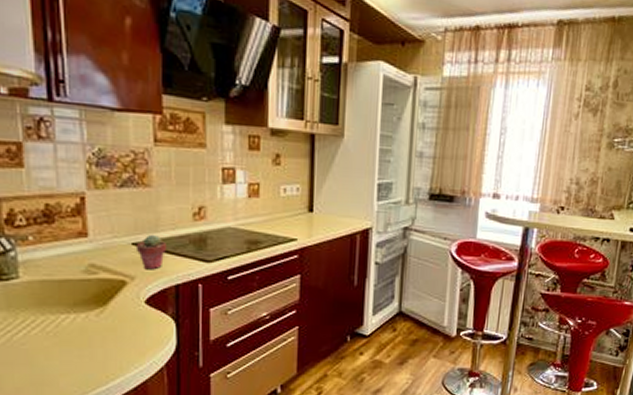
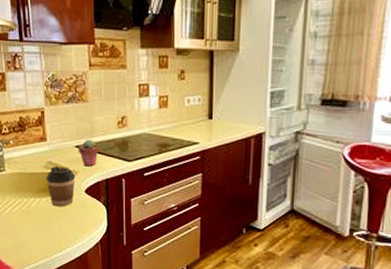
coffee cup: none [86,270,132,324] -> present [46,166,76,207]

